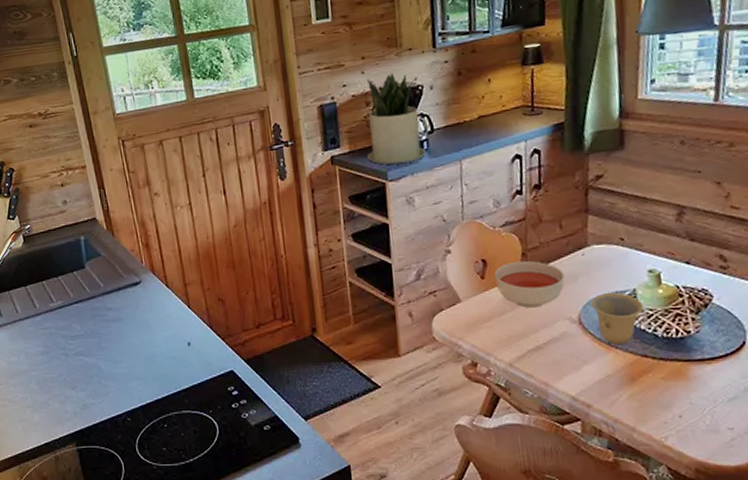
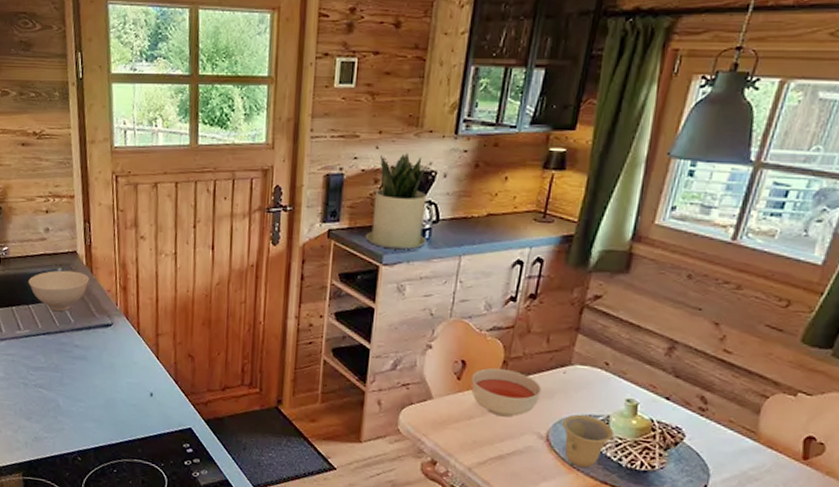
bowl: none [54,236,112,279] -> present [28,270,89,312]

